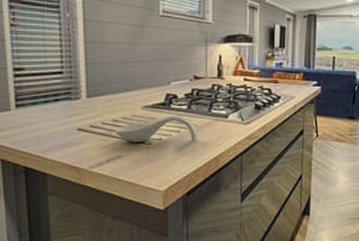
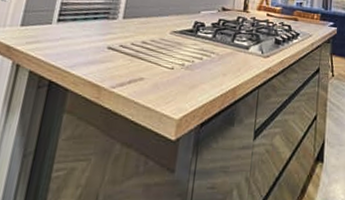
spoon rest: present [114,115,198,142] -> none [141,42,219,70]

